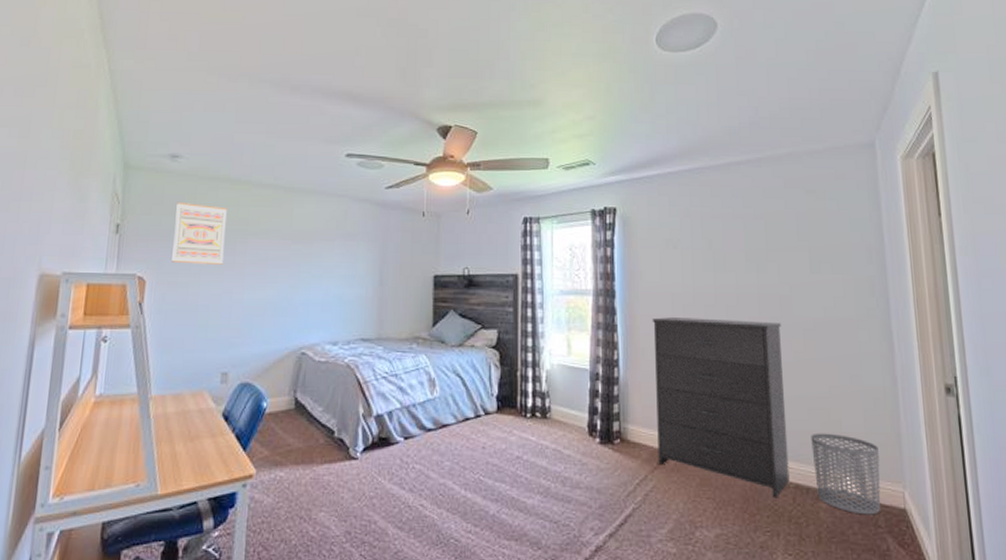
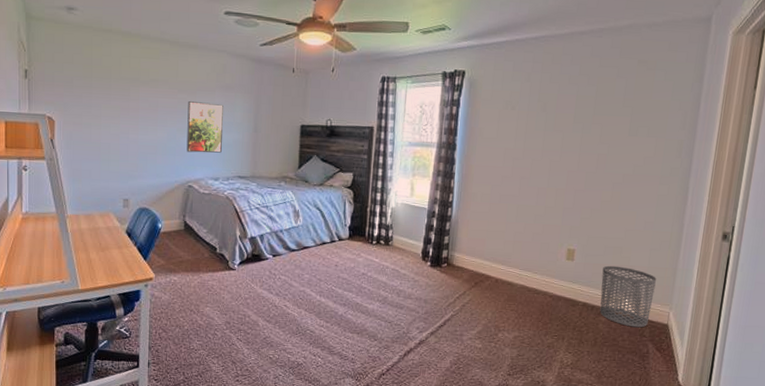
wall art: present [172,201,227,265] -> none [75,51,120,109]
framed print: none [300,253,344,313] -> present [186,101,223,153]
dresser: present [652,317,790,498] -> none [476,168,595,313]

